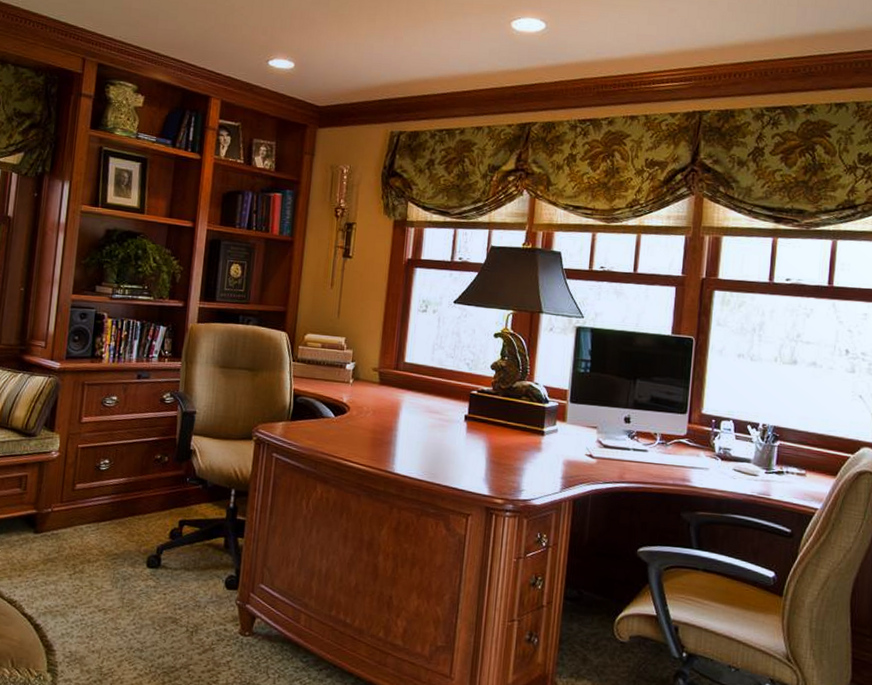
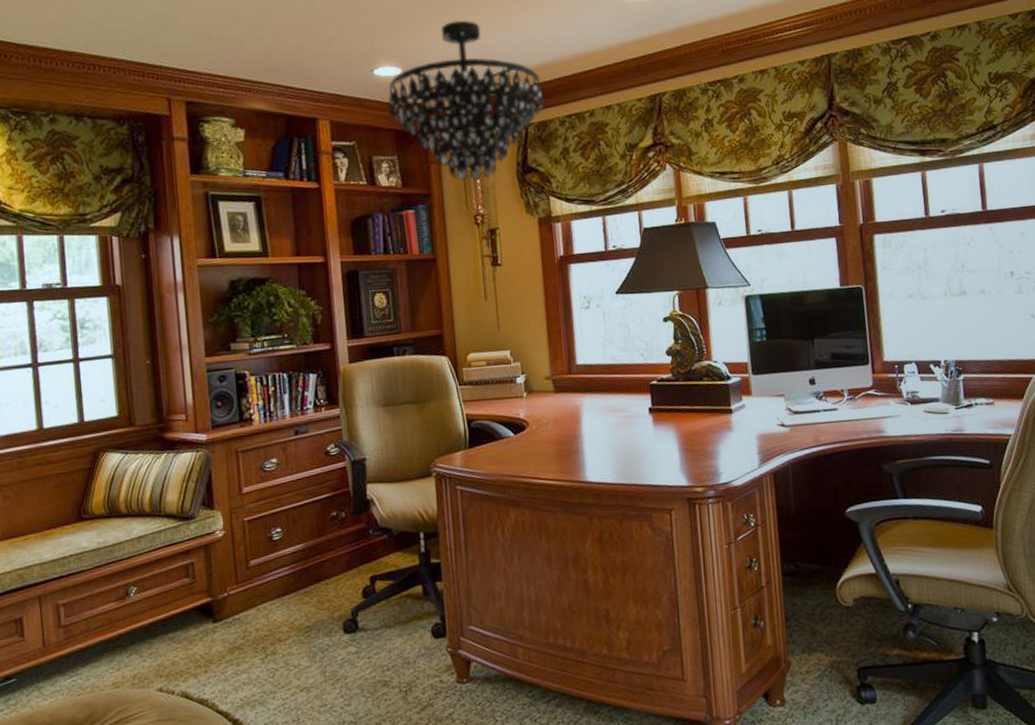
chandelier: none [275,27,421,176] -> present [388,20,545,181]

